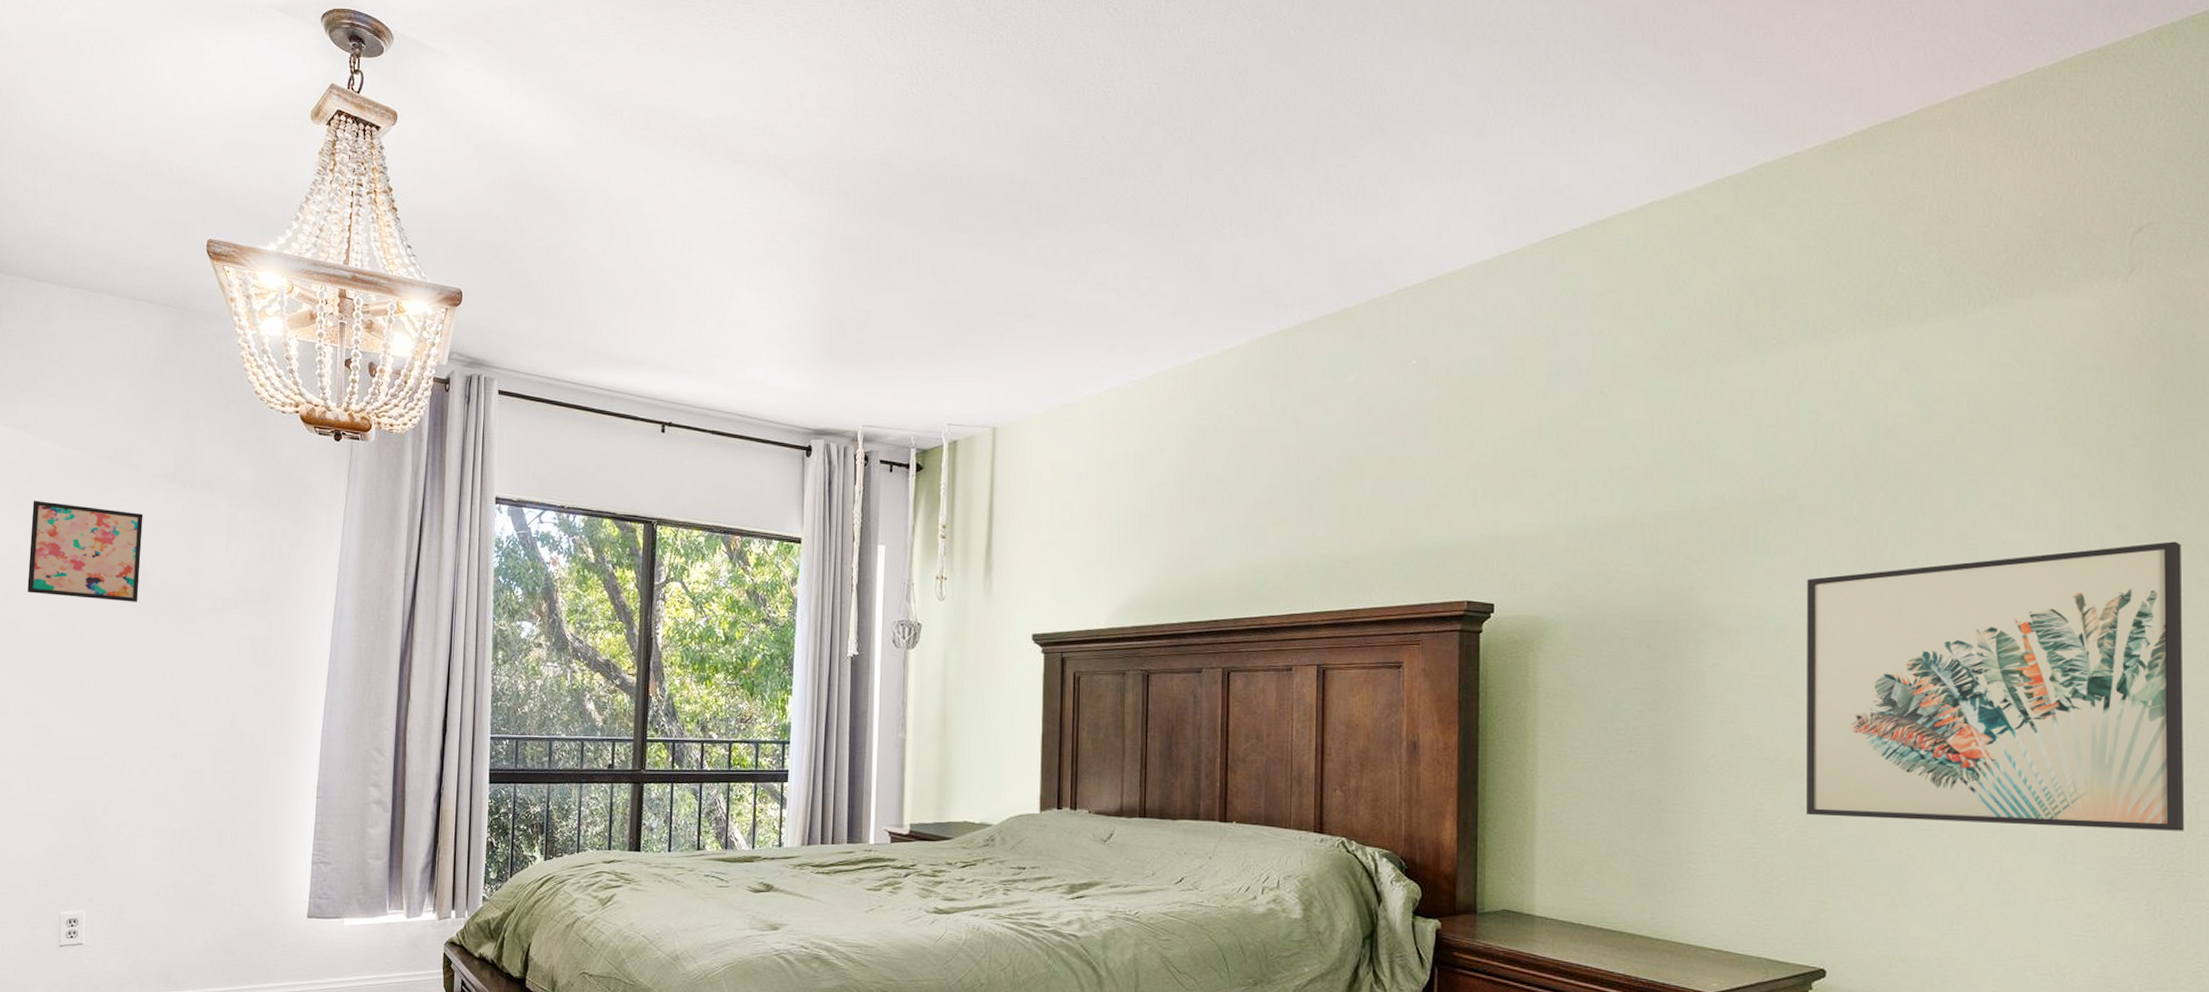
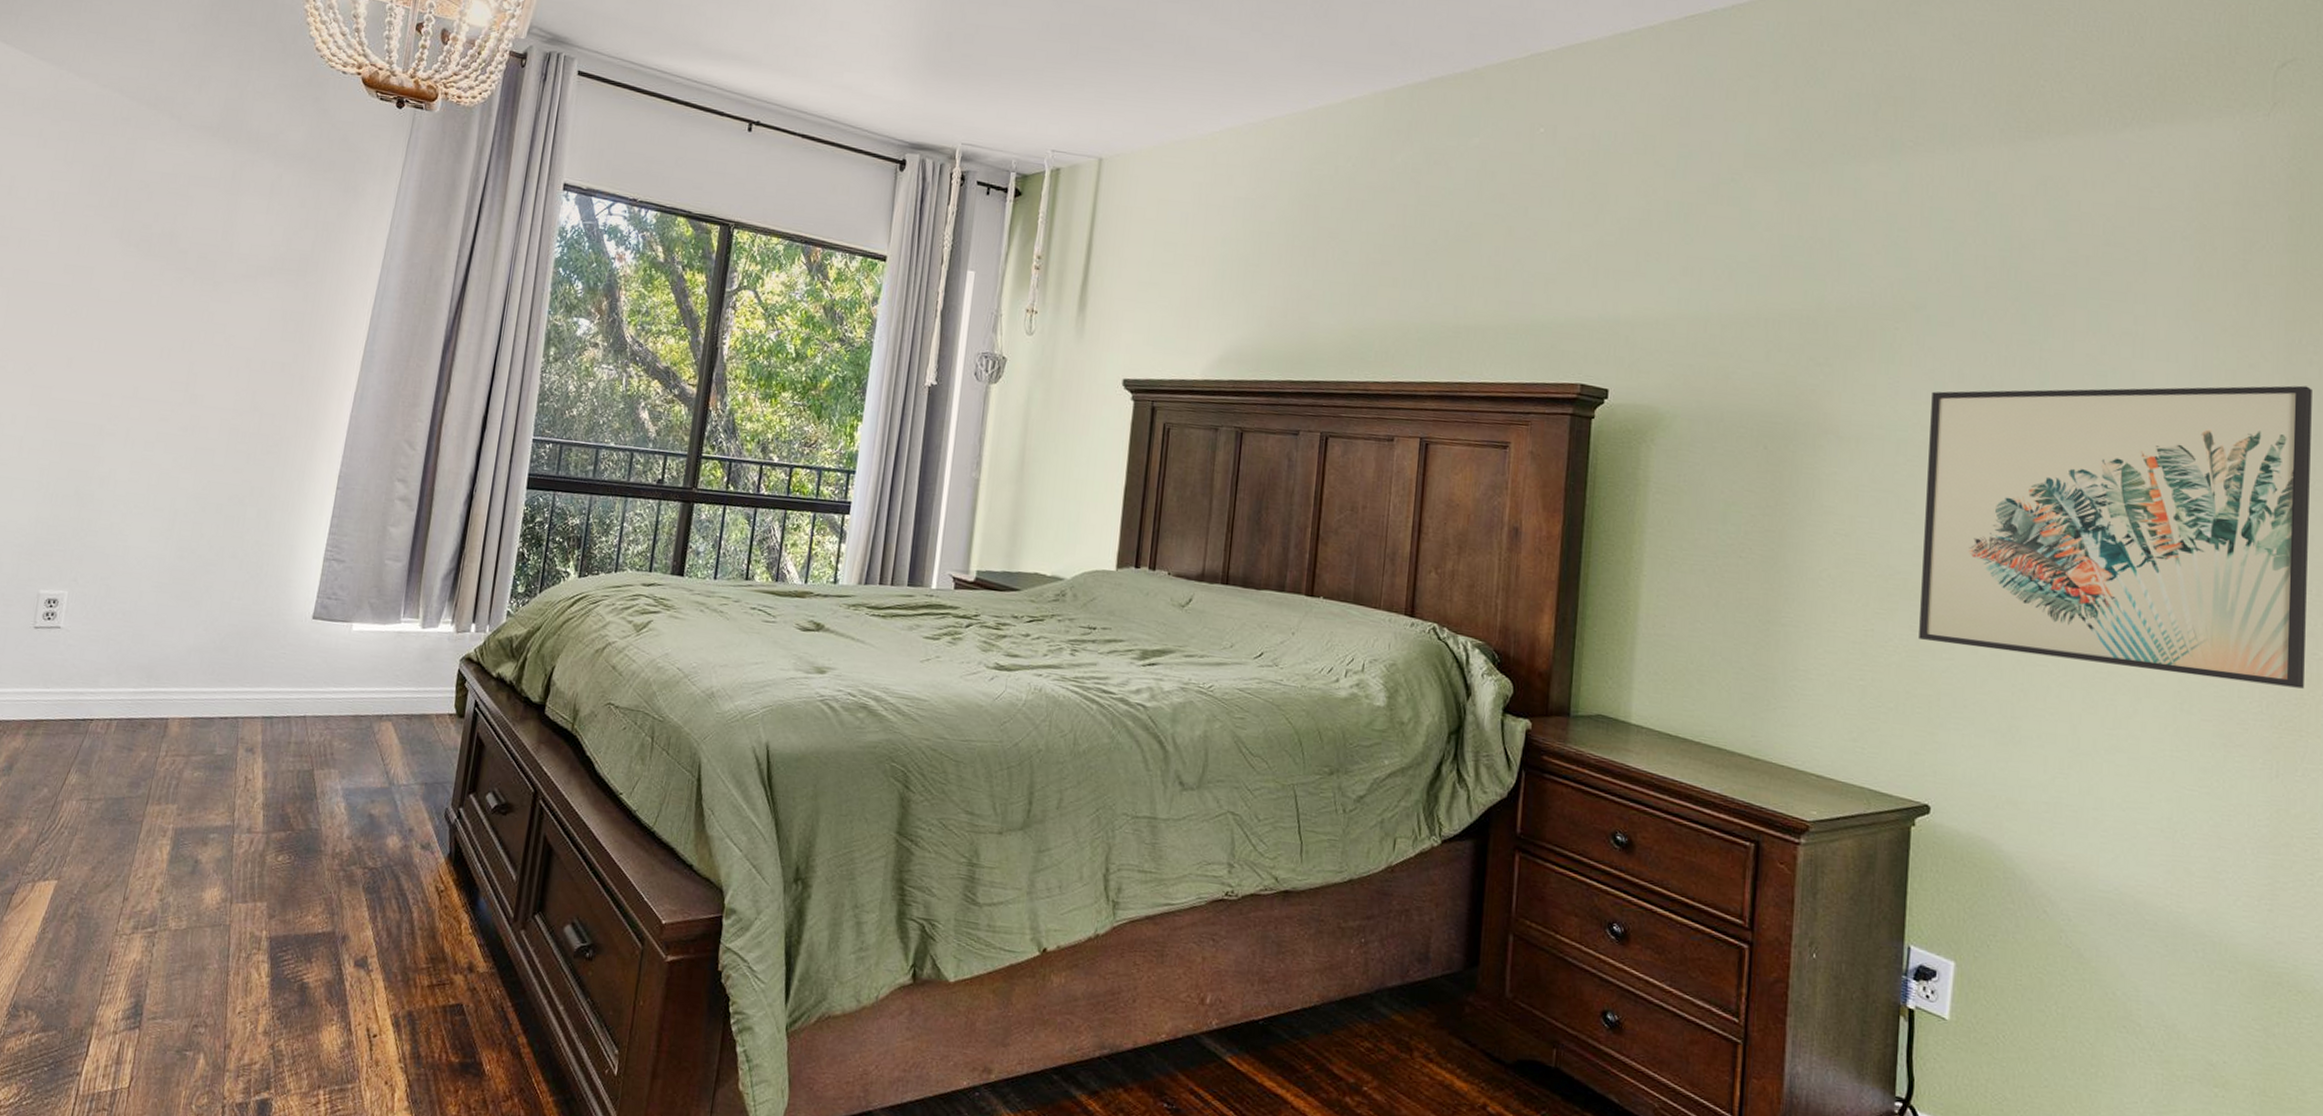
wall art: present [27,501,143,602] -> none [43,142,180,261]

